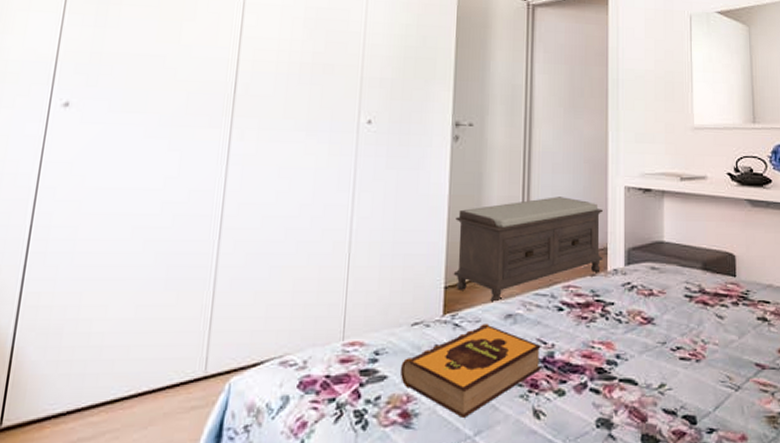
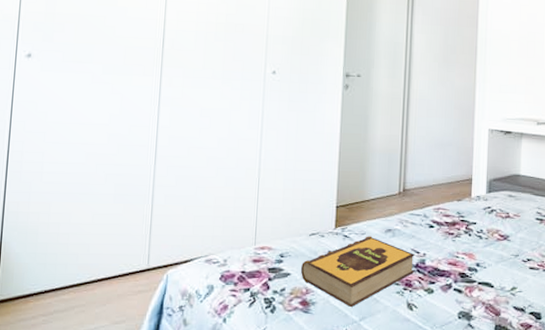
bench: present [453,197,604,302] -> none [343,136,470,219]

